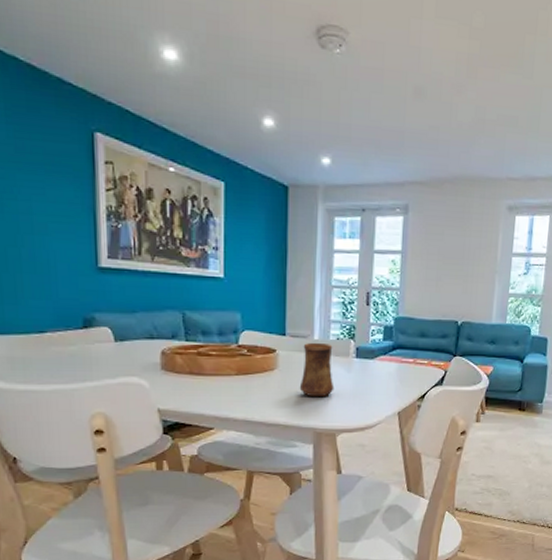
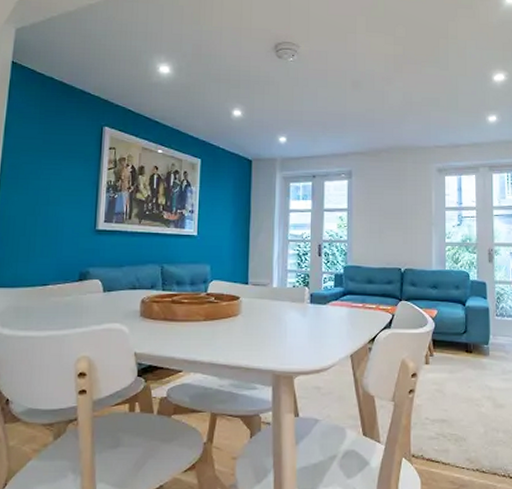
cup: present [299,342,334,398] -> none [260,290,291,341]

